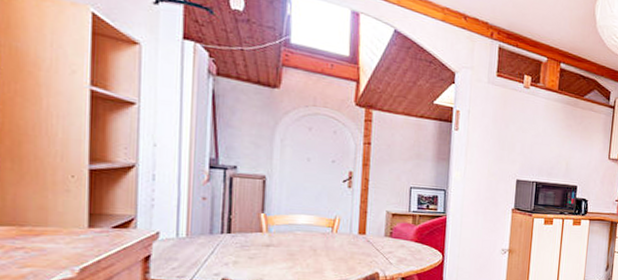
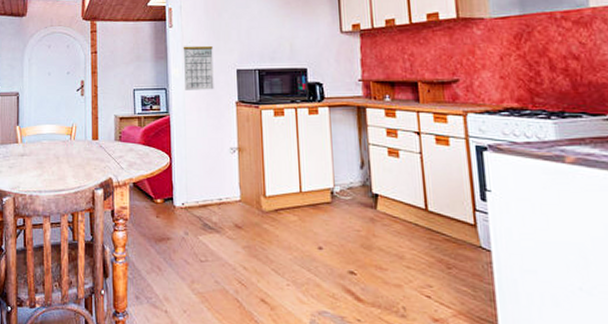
calendar: none [465,147,497,196] -> present [183,42,214,90]

